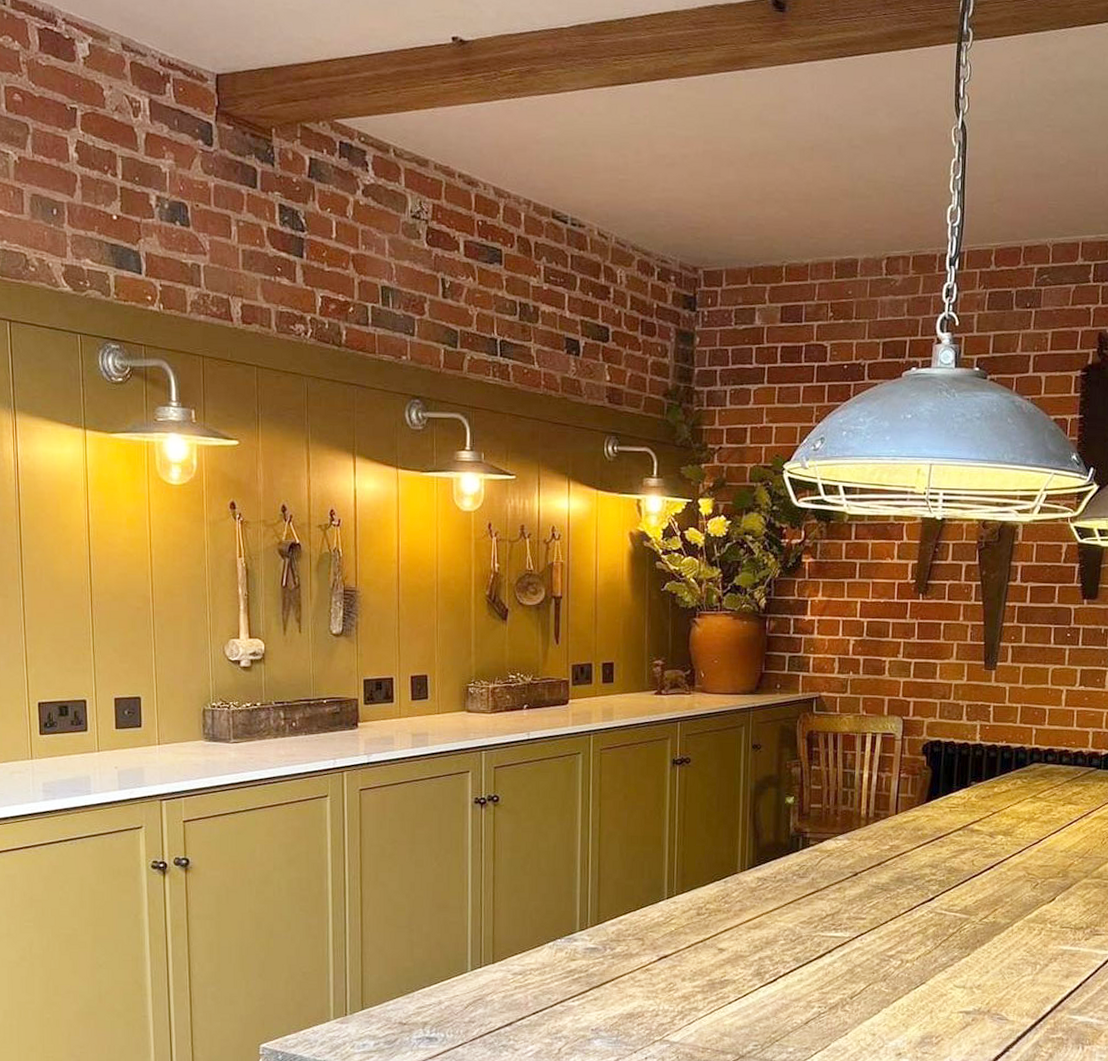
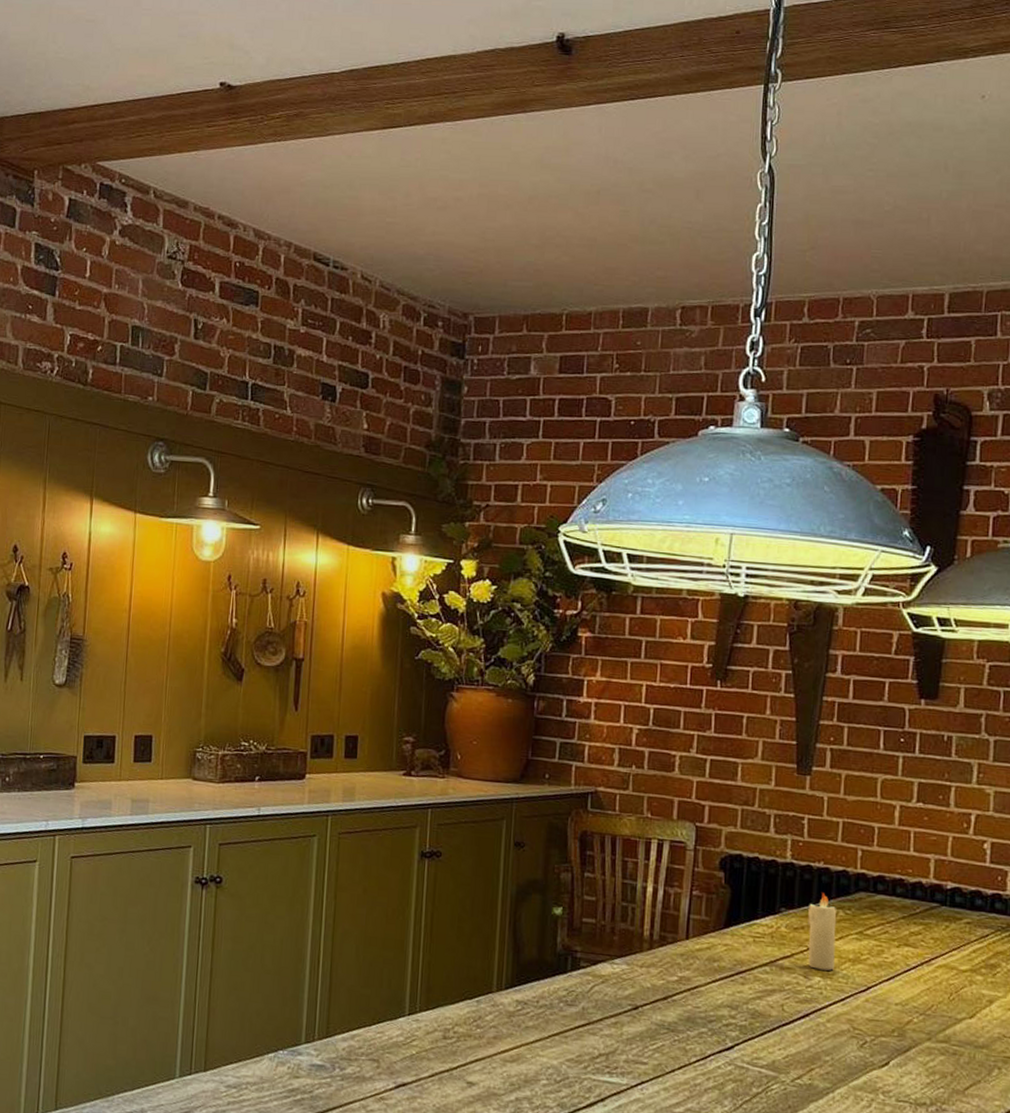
candle: none [993,766,1016,829] -> present [808,892,837,971]

